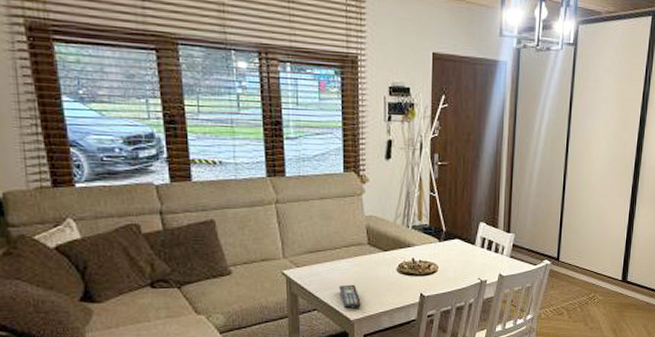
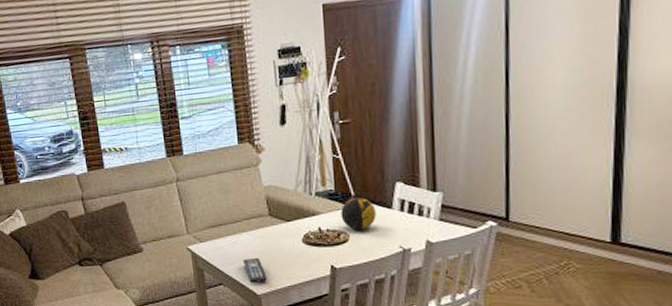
decorative orb: none [432,233,462,263] -> present [340,197,376,230]

